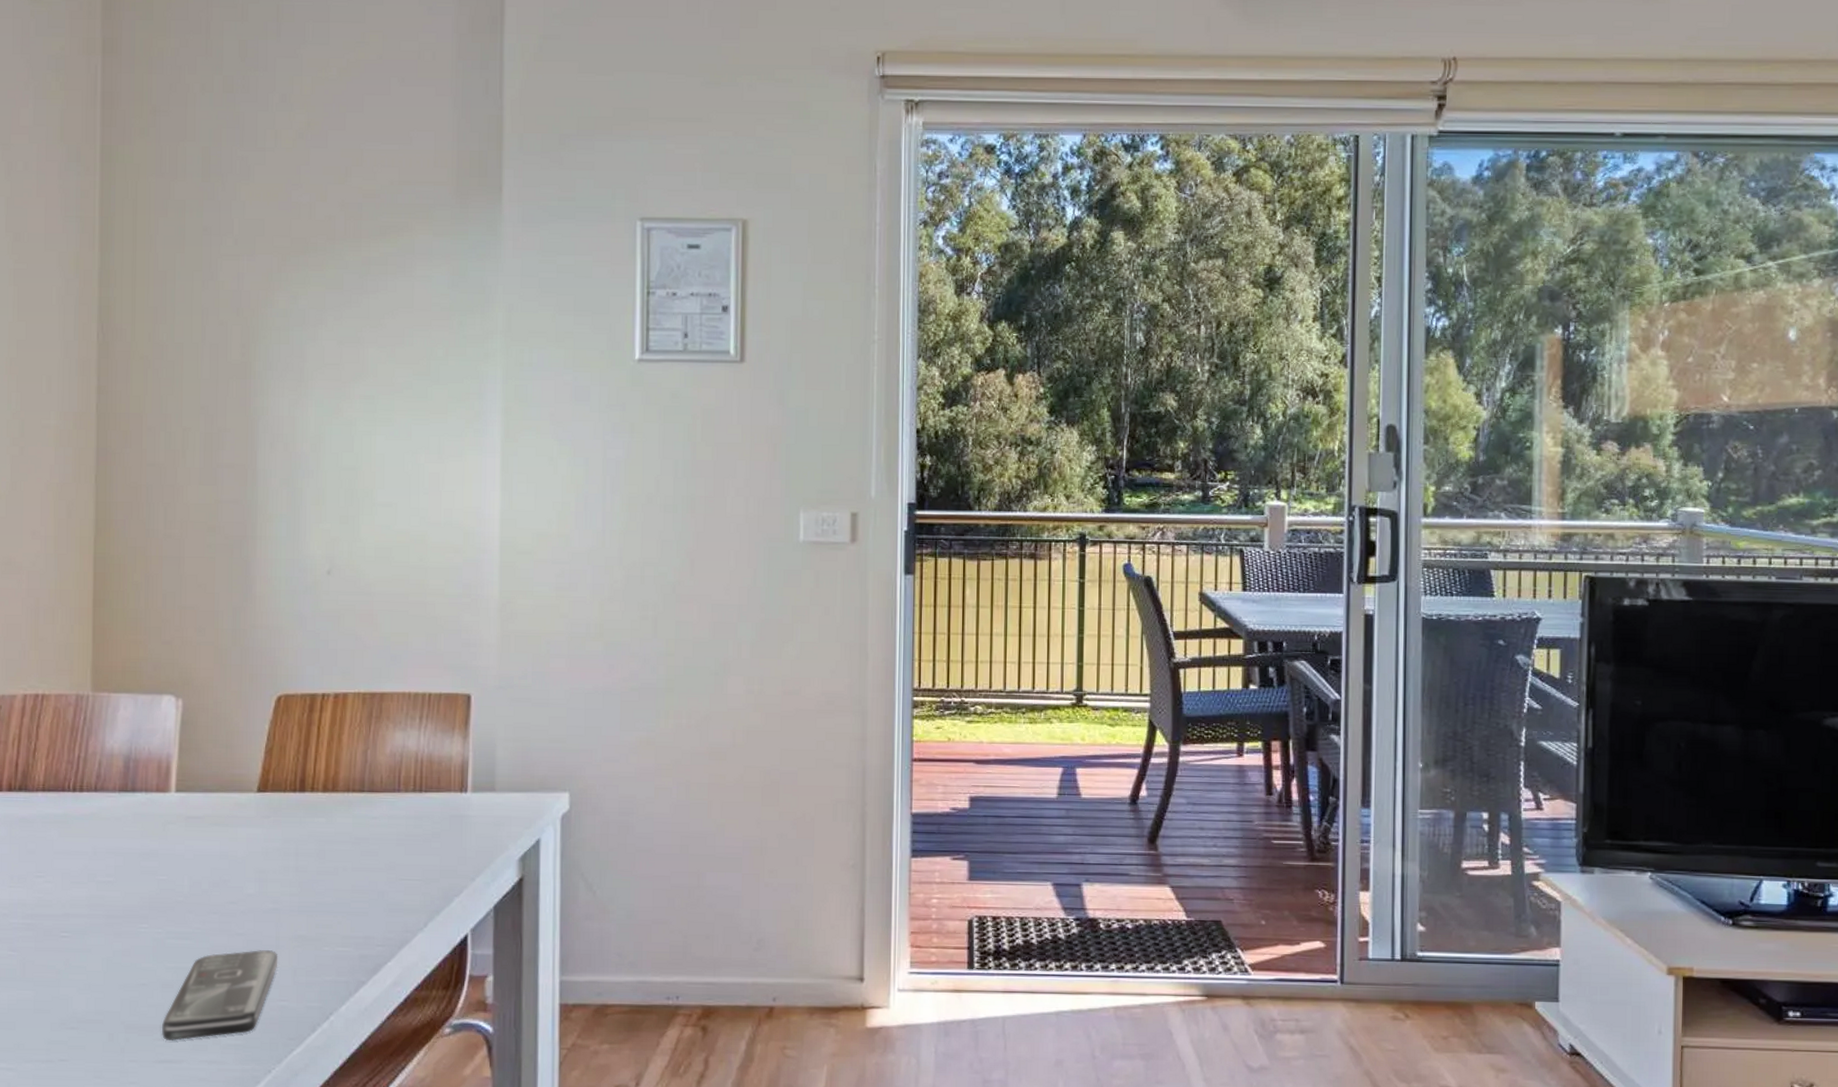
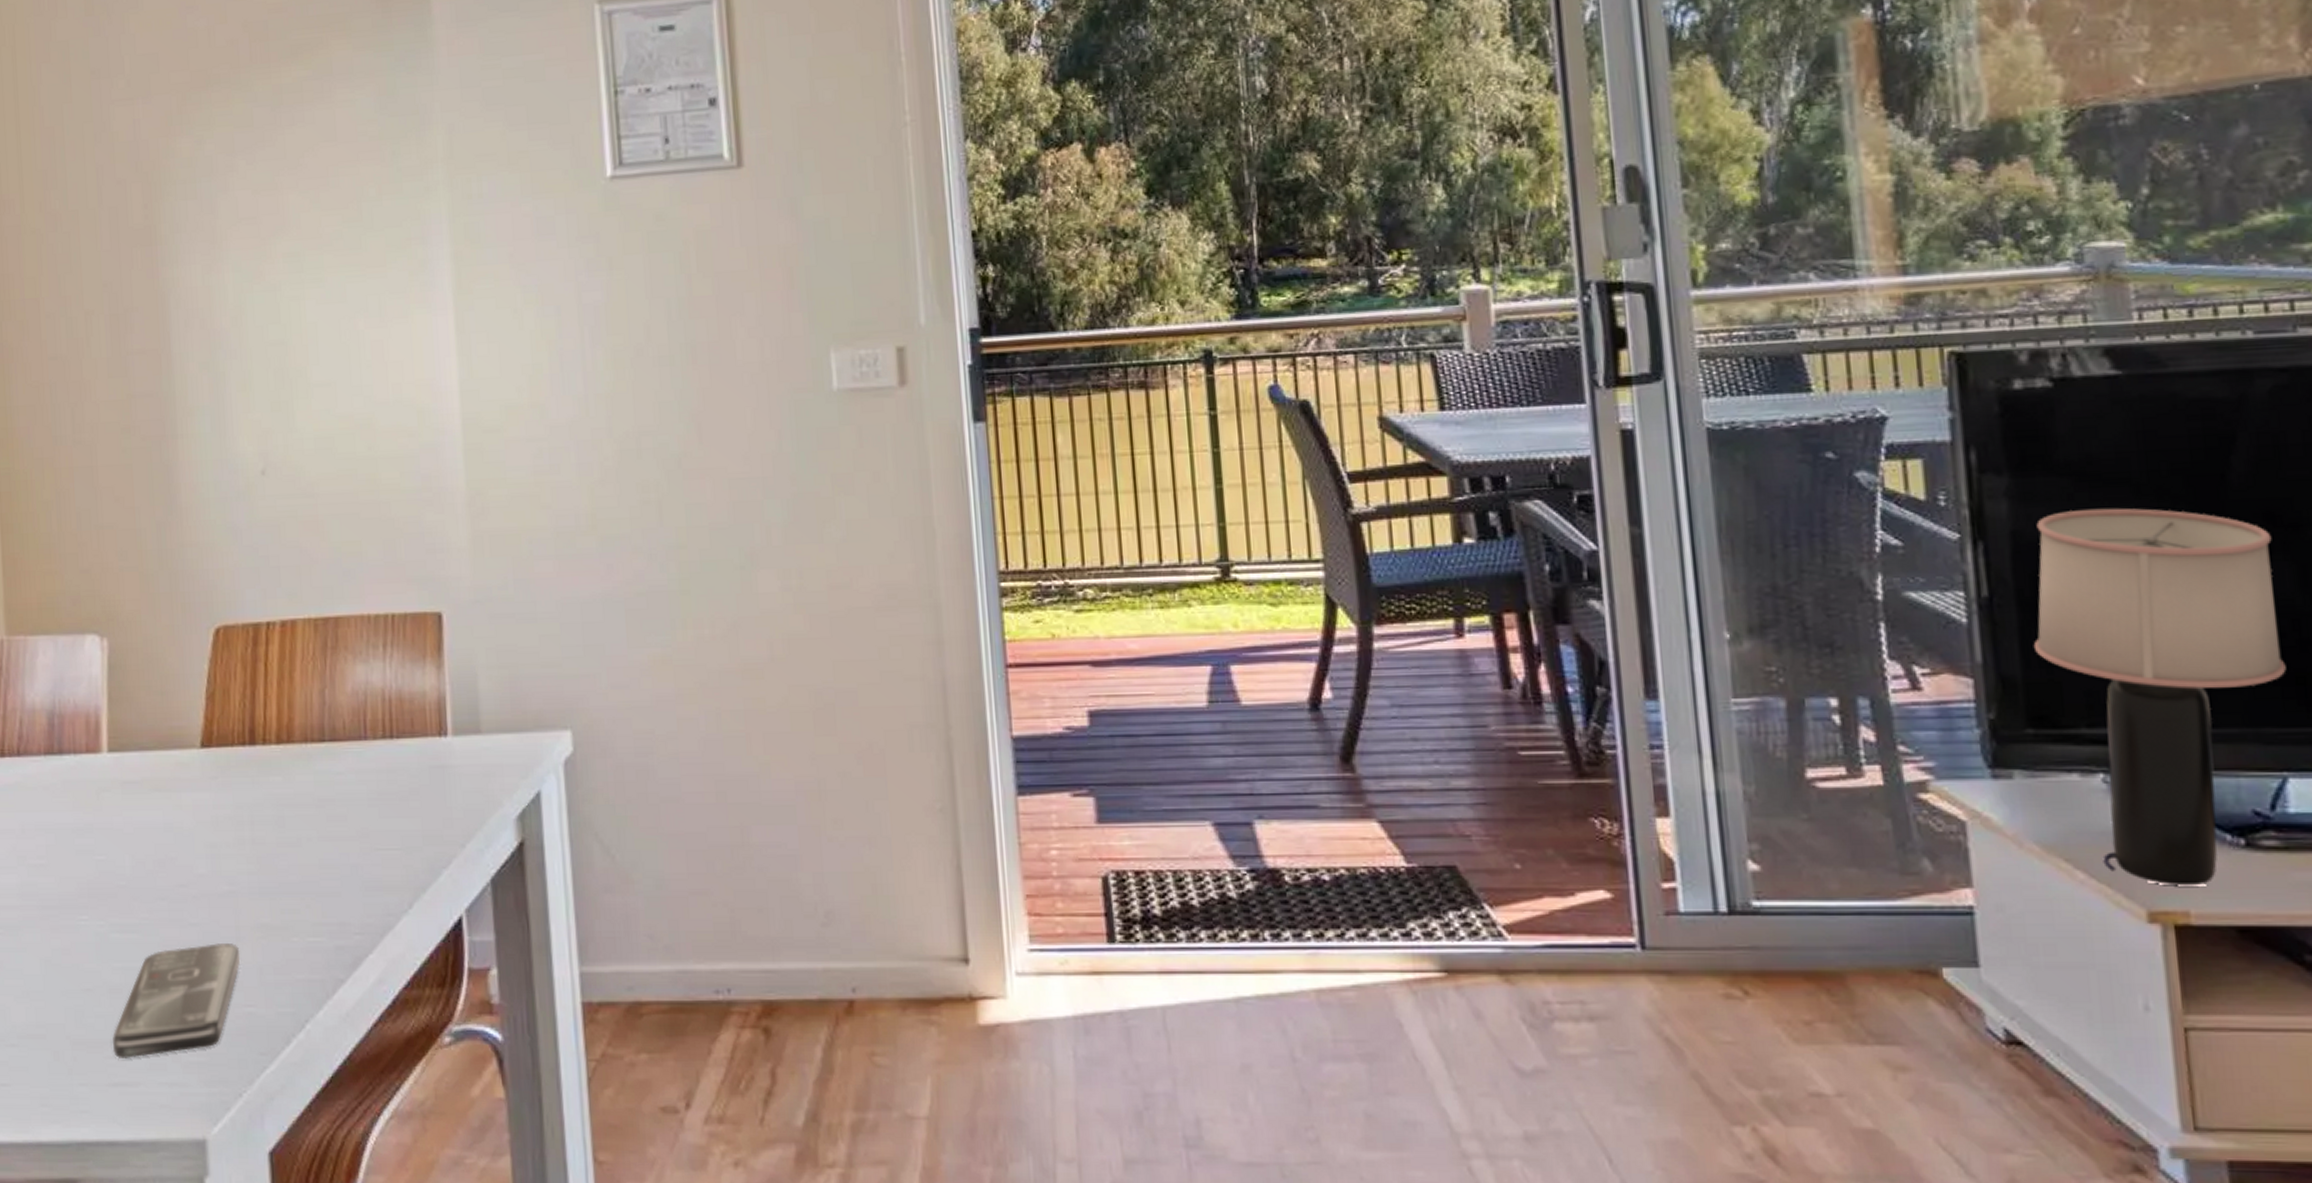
table lamp: none [1616,691,1771,951] -> present [2033,508,2287,886]

